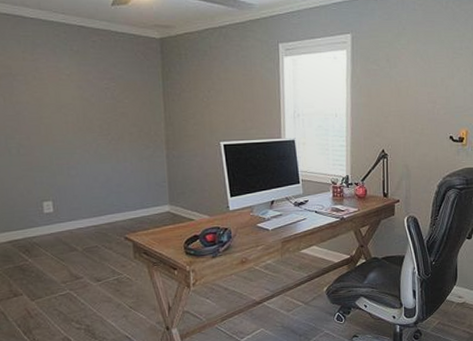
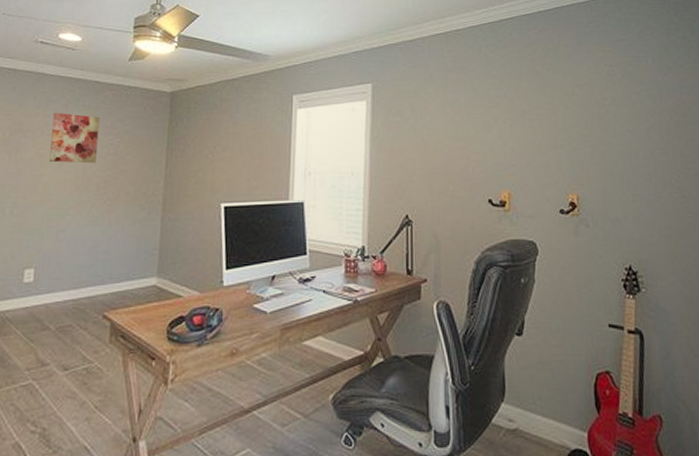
wall art: none [41,56,95,107] -> present [49,112,100,164]

